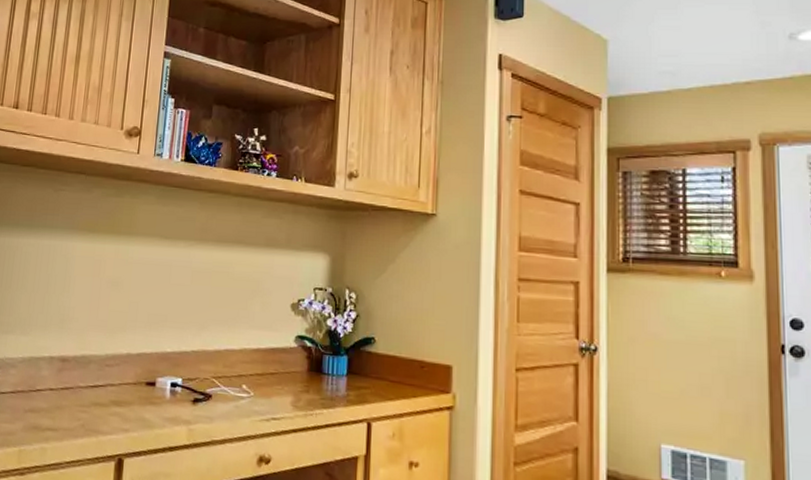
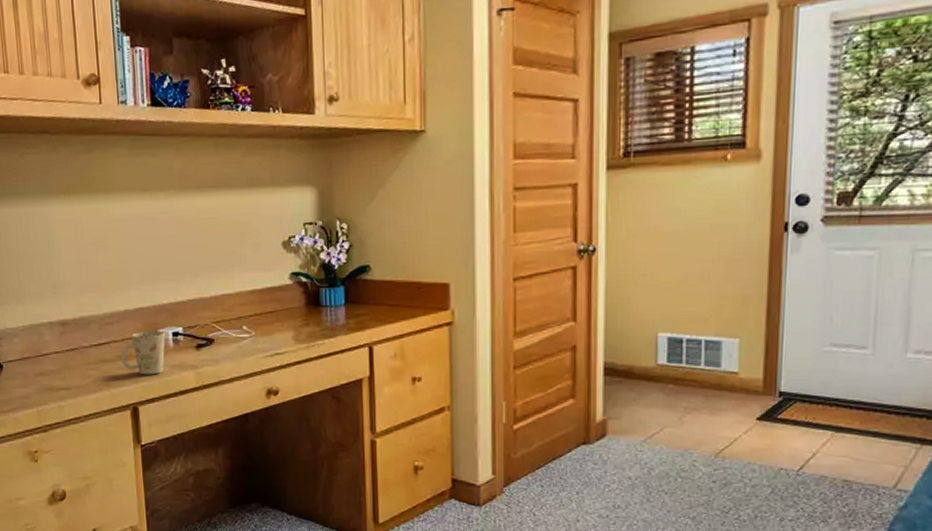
mug: none [114,377,163,426] -> present [120,330,165,375]

